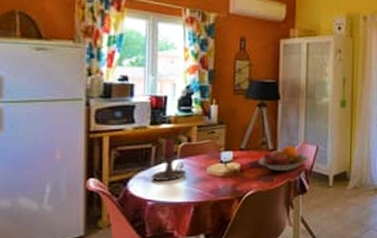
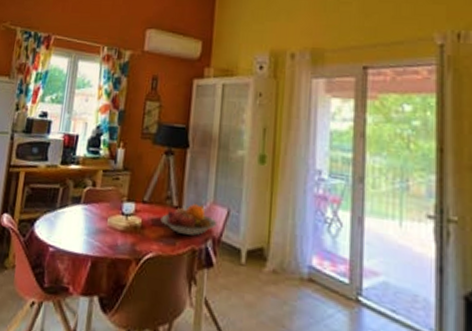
candle holder: present [152,138,186,182] -> none [56,180,87,228]

